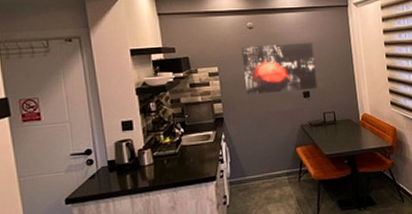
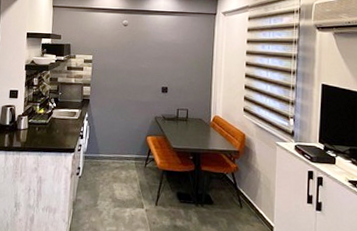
wall art: present [241,43,318,95] -> none [112,41,178,86]

